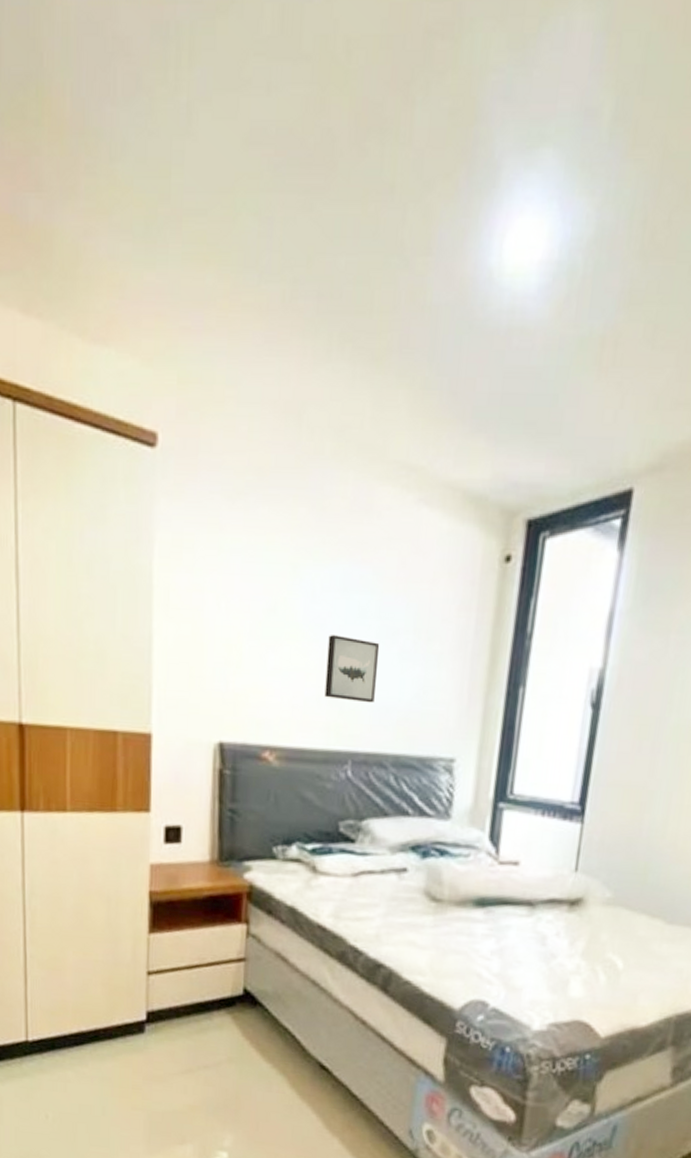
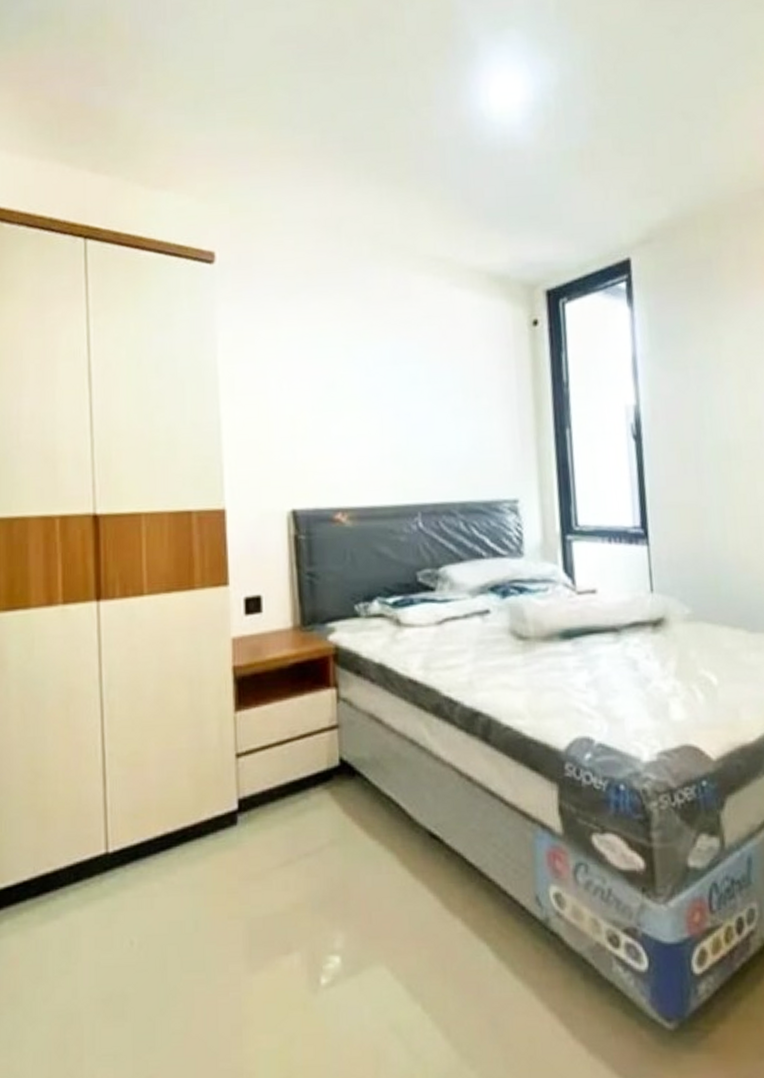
wall art: present [324,635,380,703] -> none [385,401,435,458]

